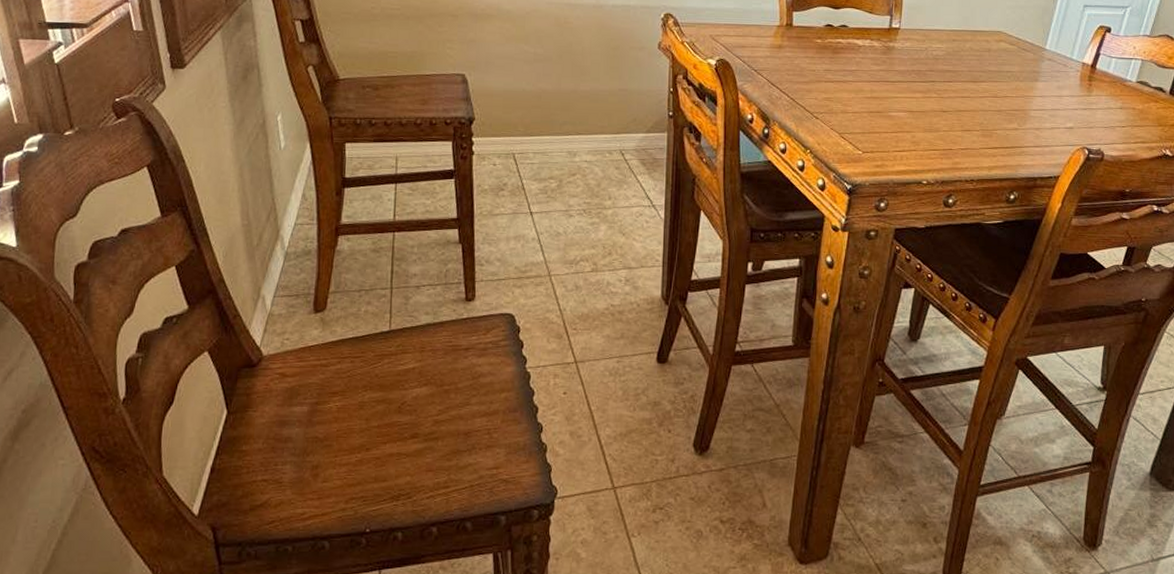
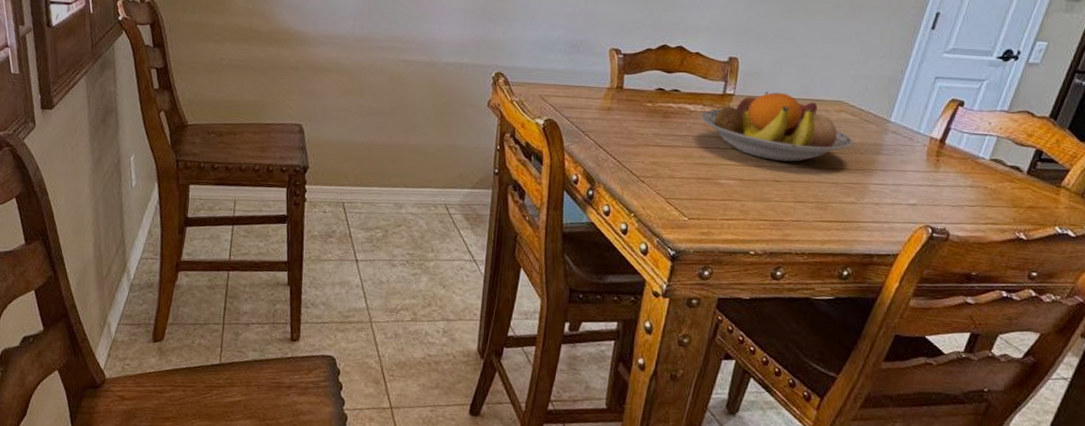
fruit bowl: none [869,24,1013,92] -> present [700,91,853,162]

